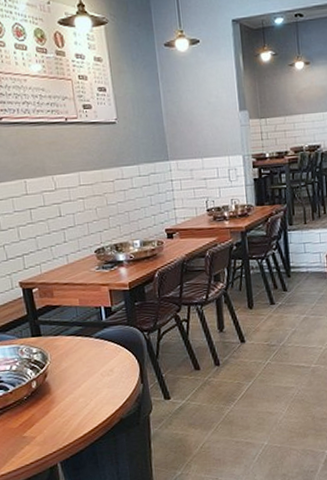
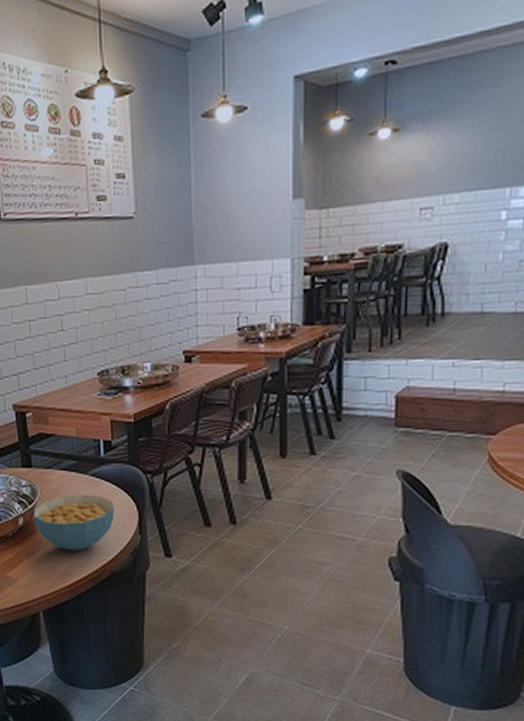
cereal bowl: none [45,354,119,405] -> present [33,494,114,551]

